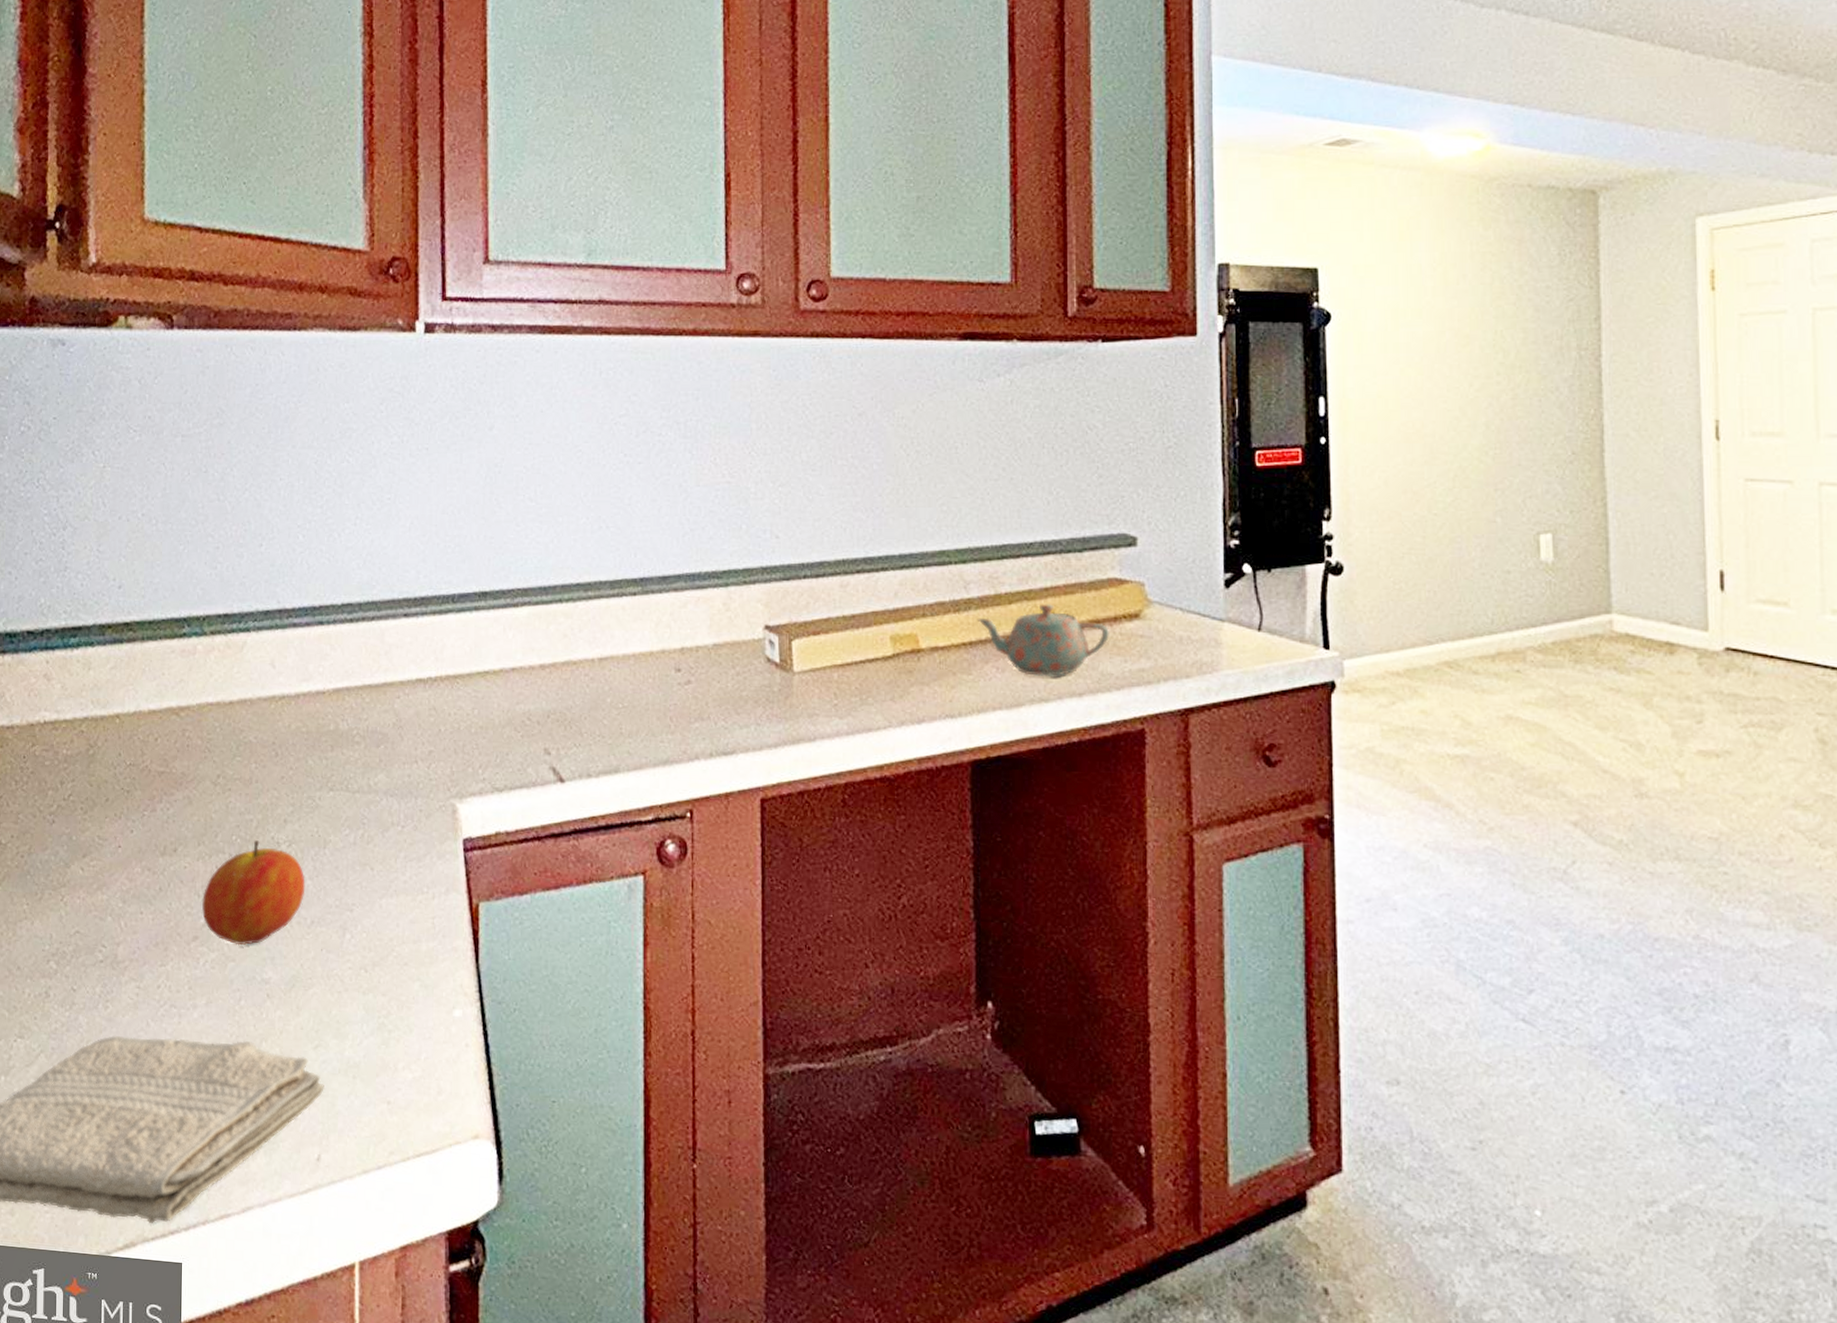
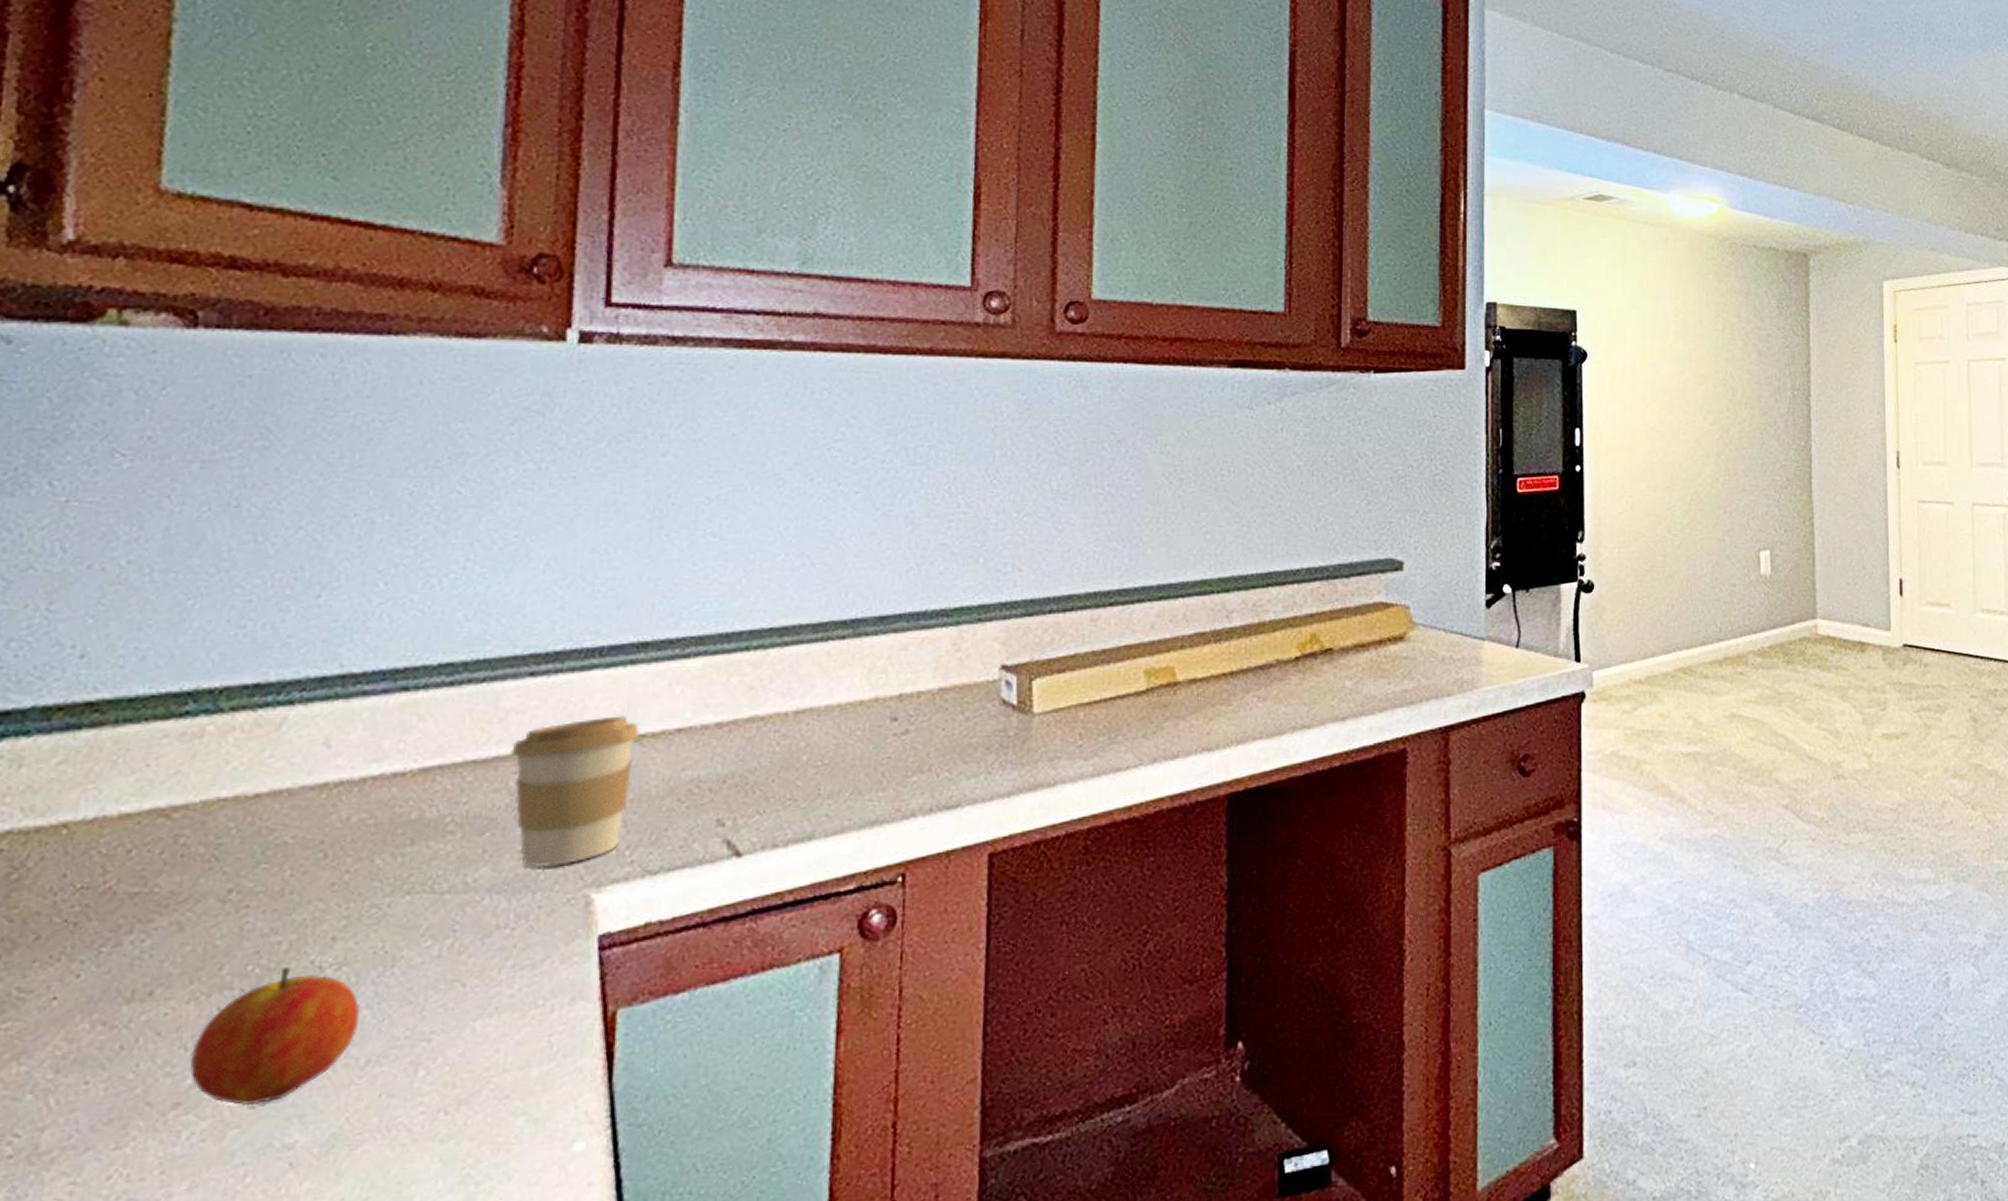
coffee cup: none [393,654,484,778] -> present [509,716,639,868]
teapot: present [977,604,1109,677] -> none [1238,630,1374,704]

